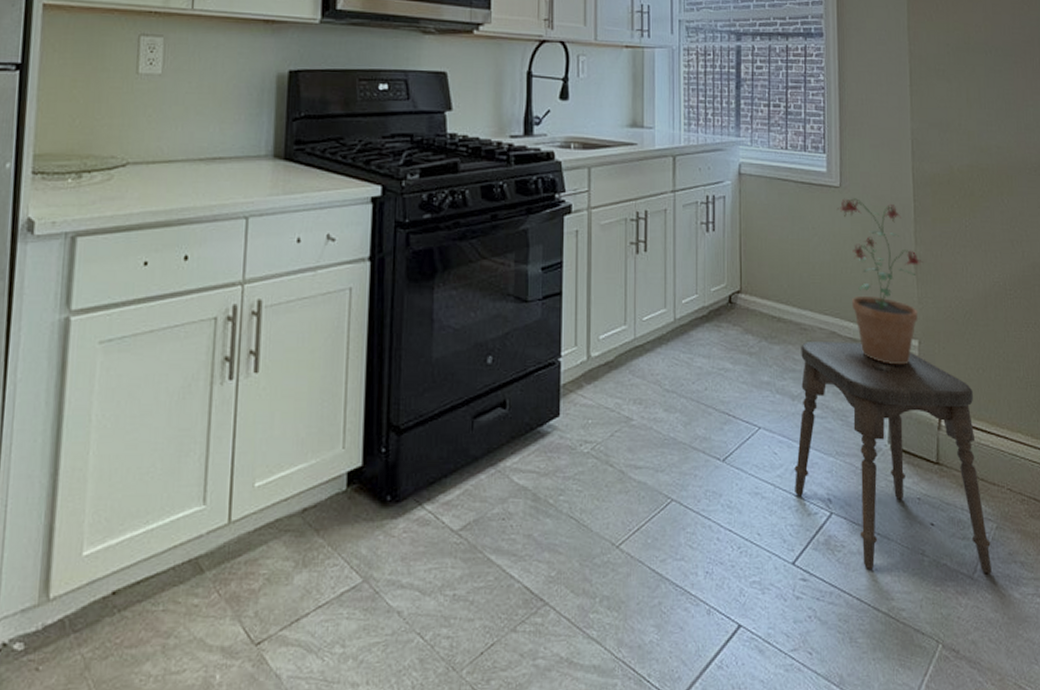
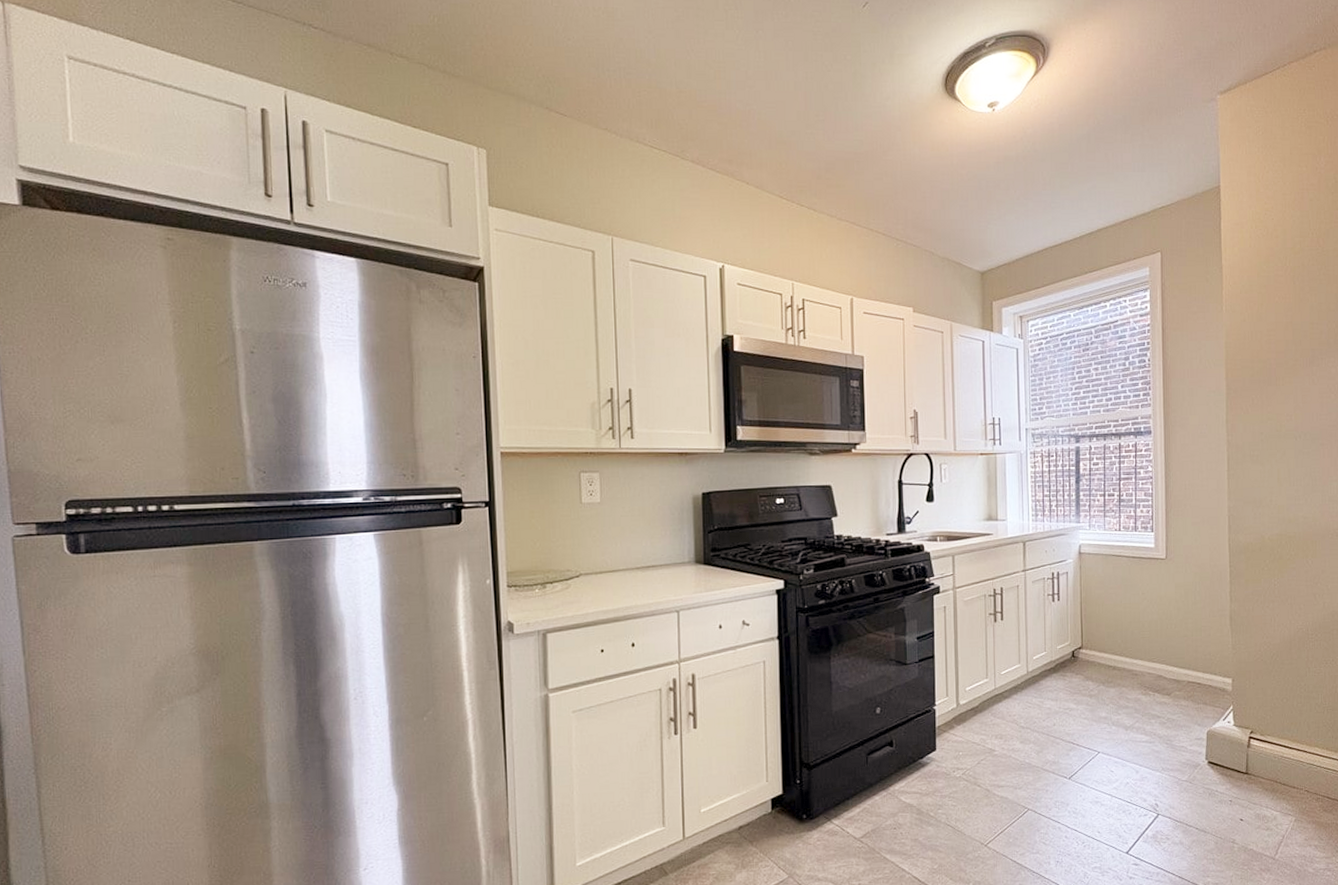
stool: present [794,342,992,574] -> none [1128,682,1290,856]
potted plant: present [836,198,924,365] -> none [1163,567,1237,699]

